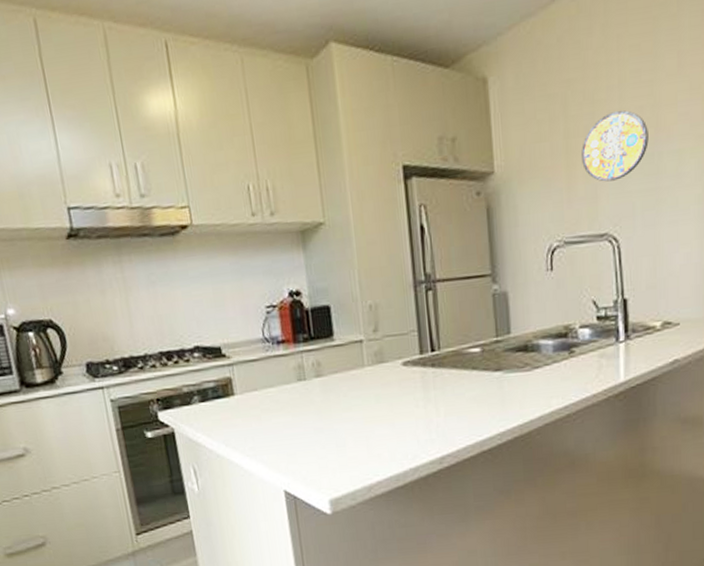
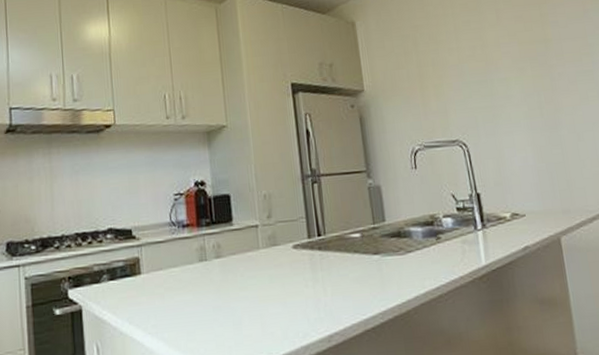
manhole cover: present [582,110,649,182] -> none [431,48,482,100]

